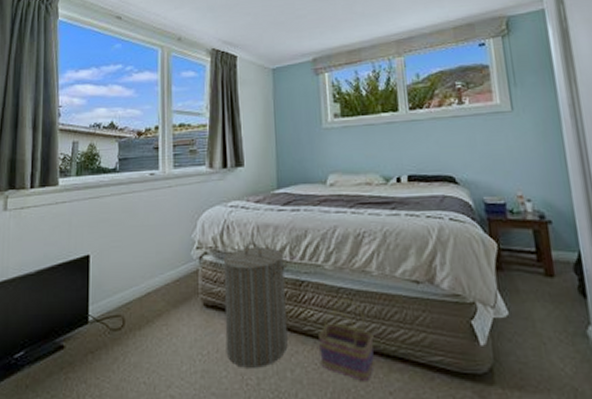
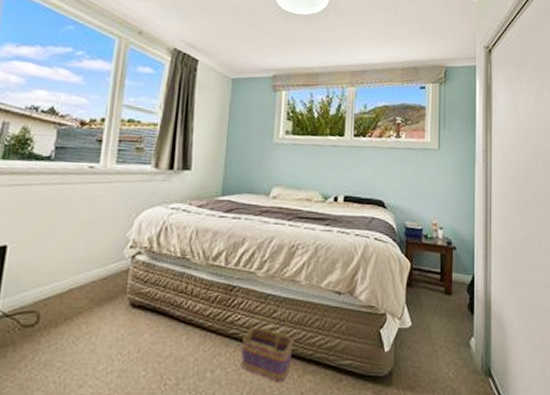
laundry hamper: present [223,242,288,368] -> none [147,245,222,368]

